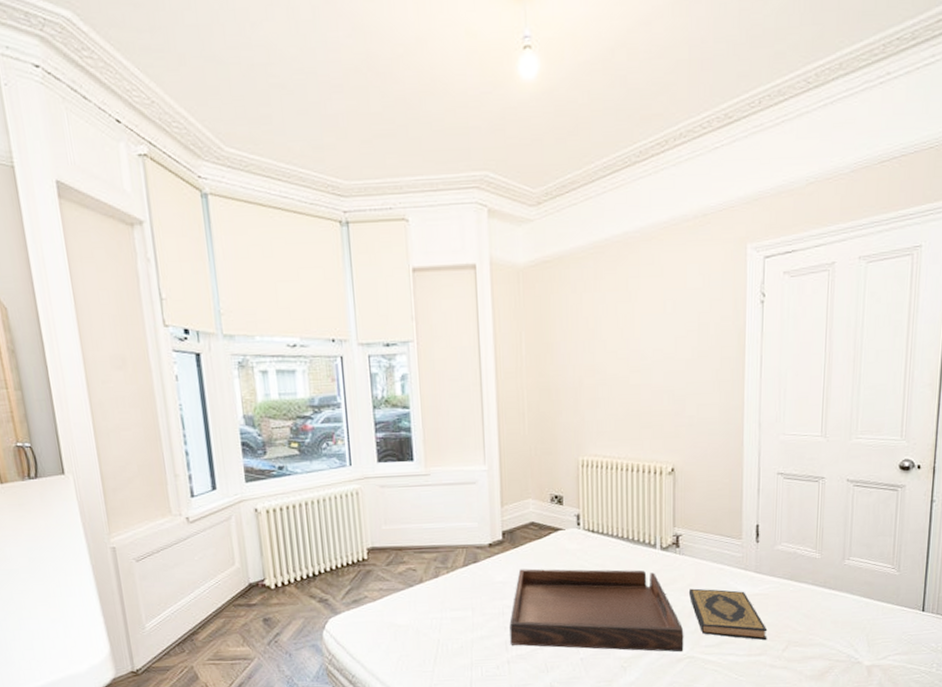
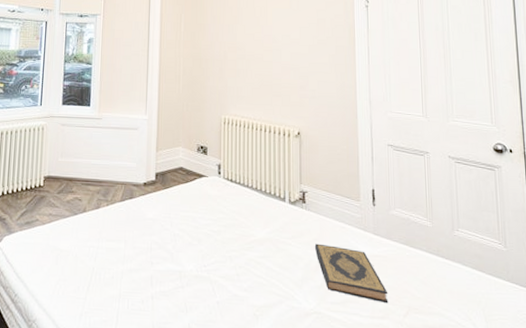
serving tray: present [509,568,684,653] -> none [155,209,311,307]

